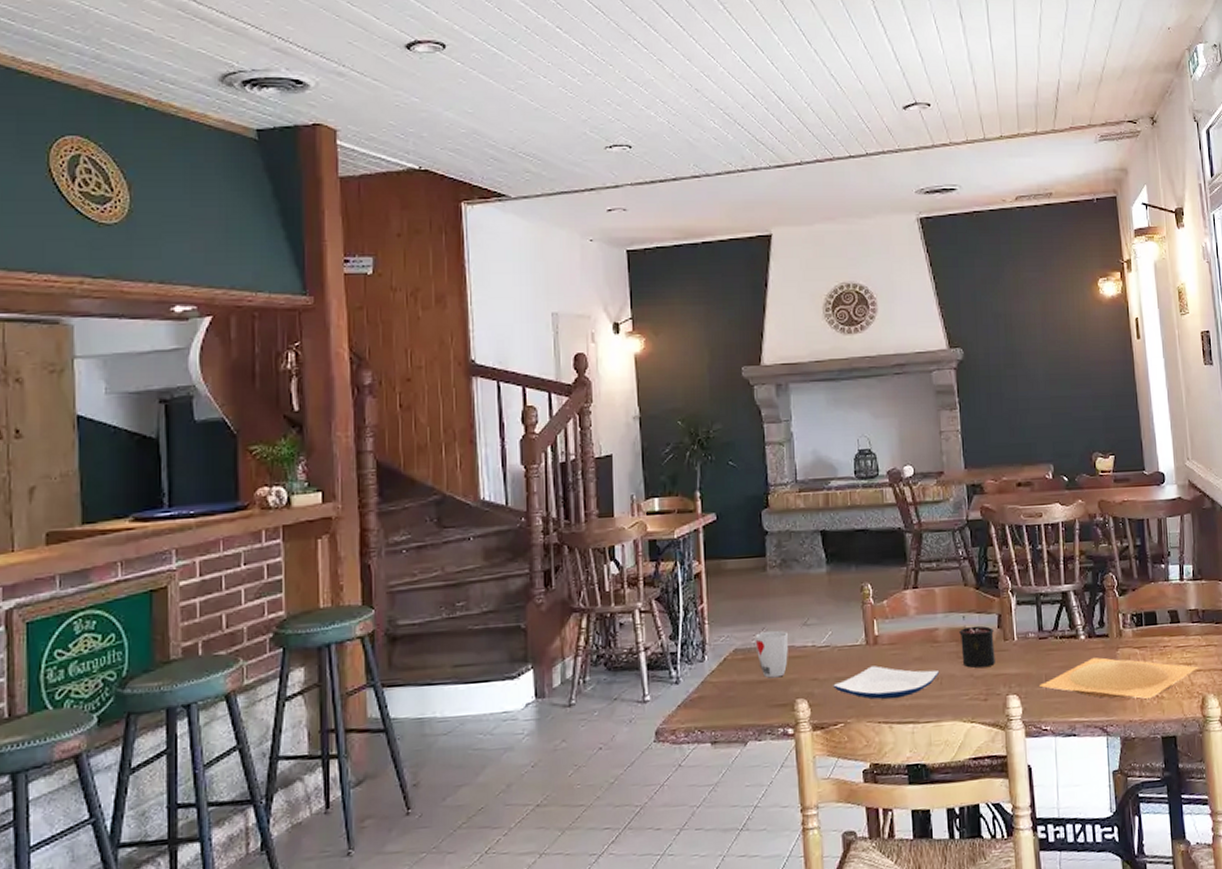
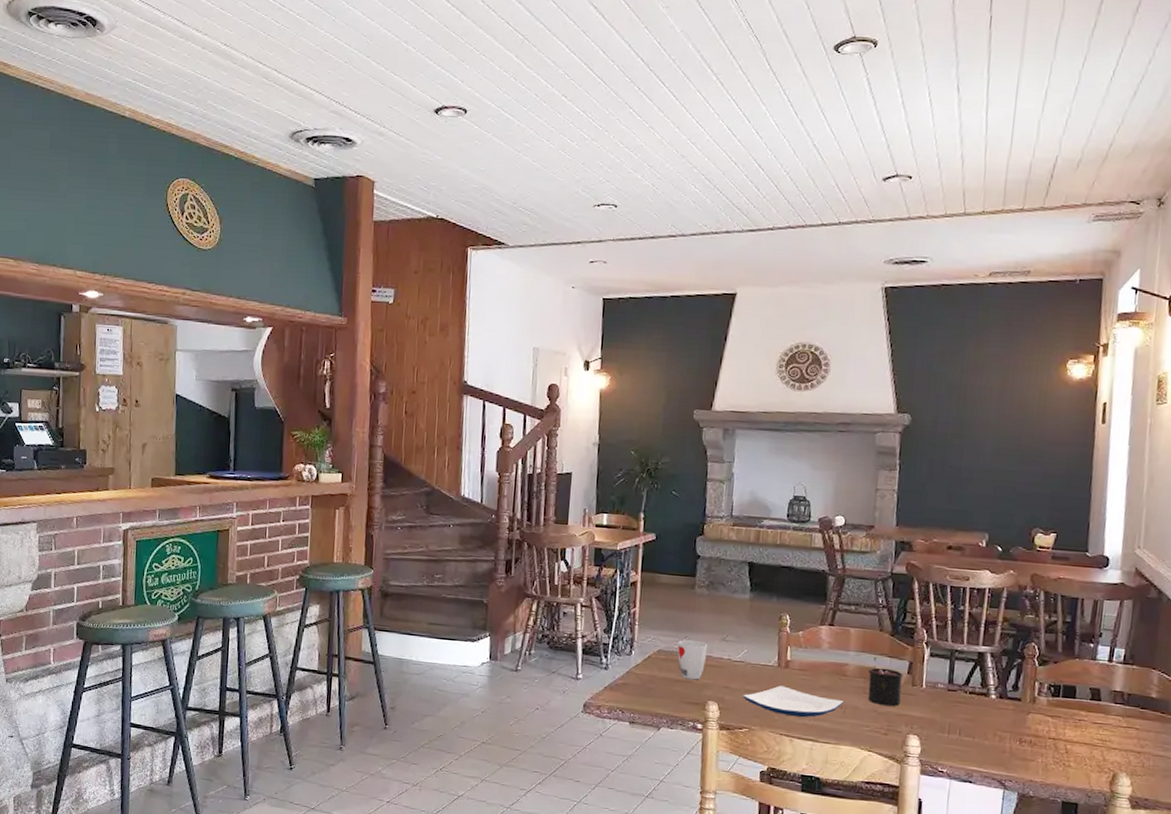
plate: present [1038,657,1199,699] -> none [941,717,1115,764]

